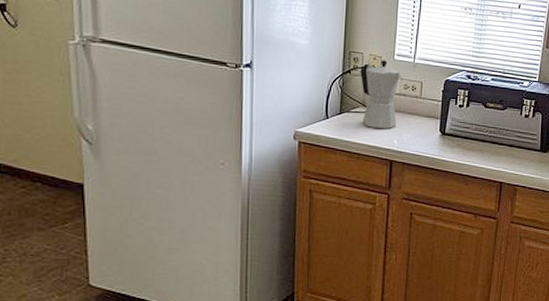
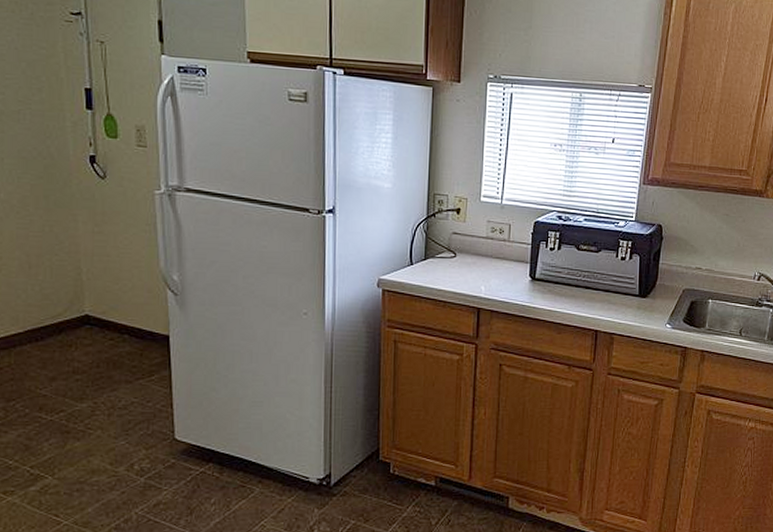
moka pot: present [360,60,402,129] -> none [445,202,488,275]

